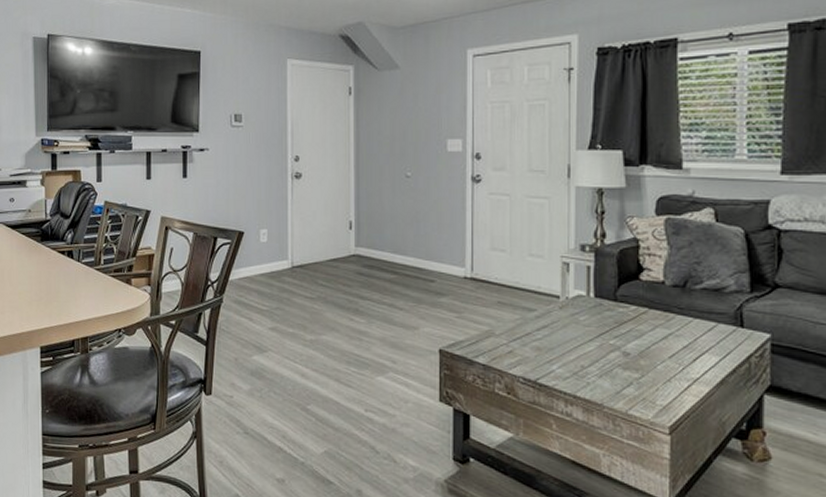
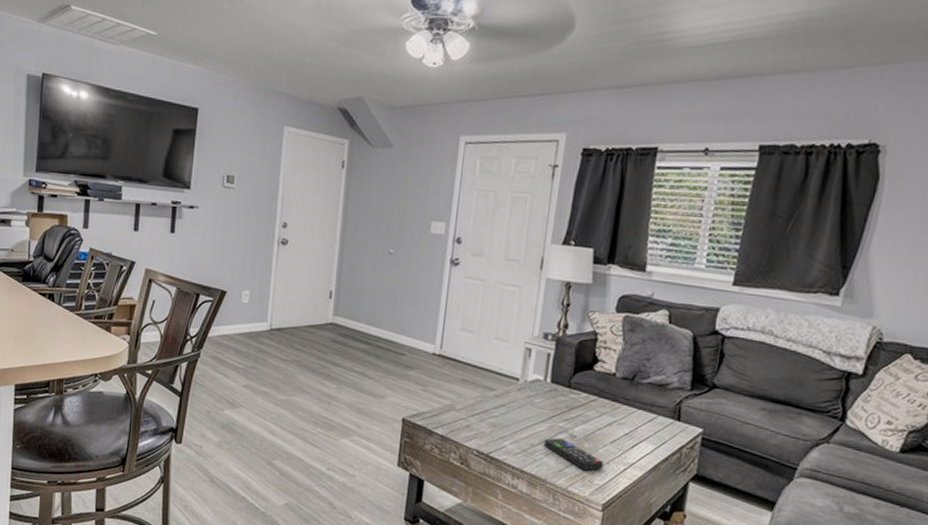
remote control: none [595,357,664,391] -> present [543,438,604,471]

